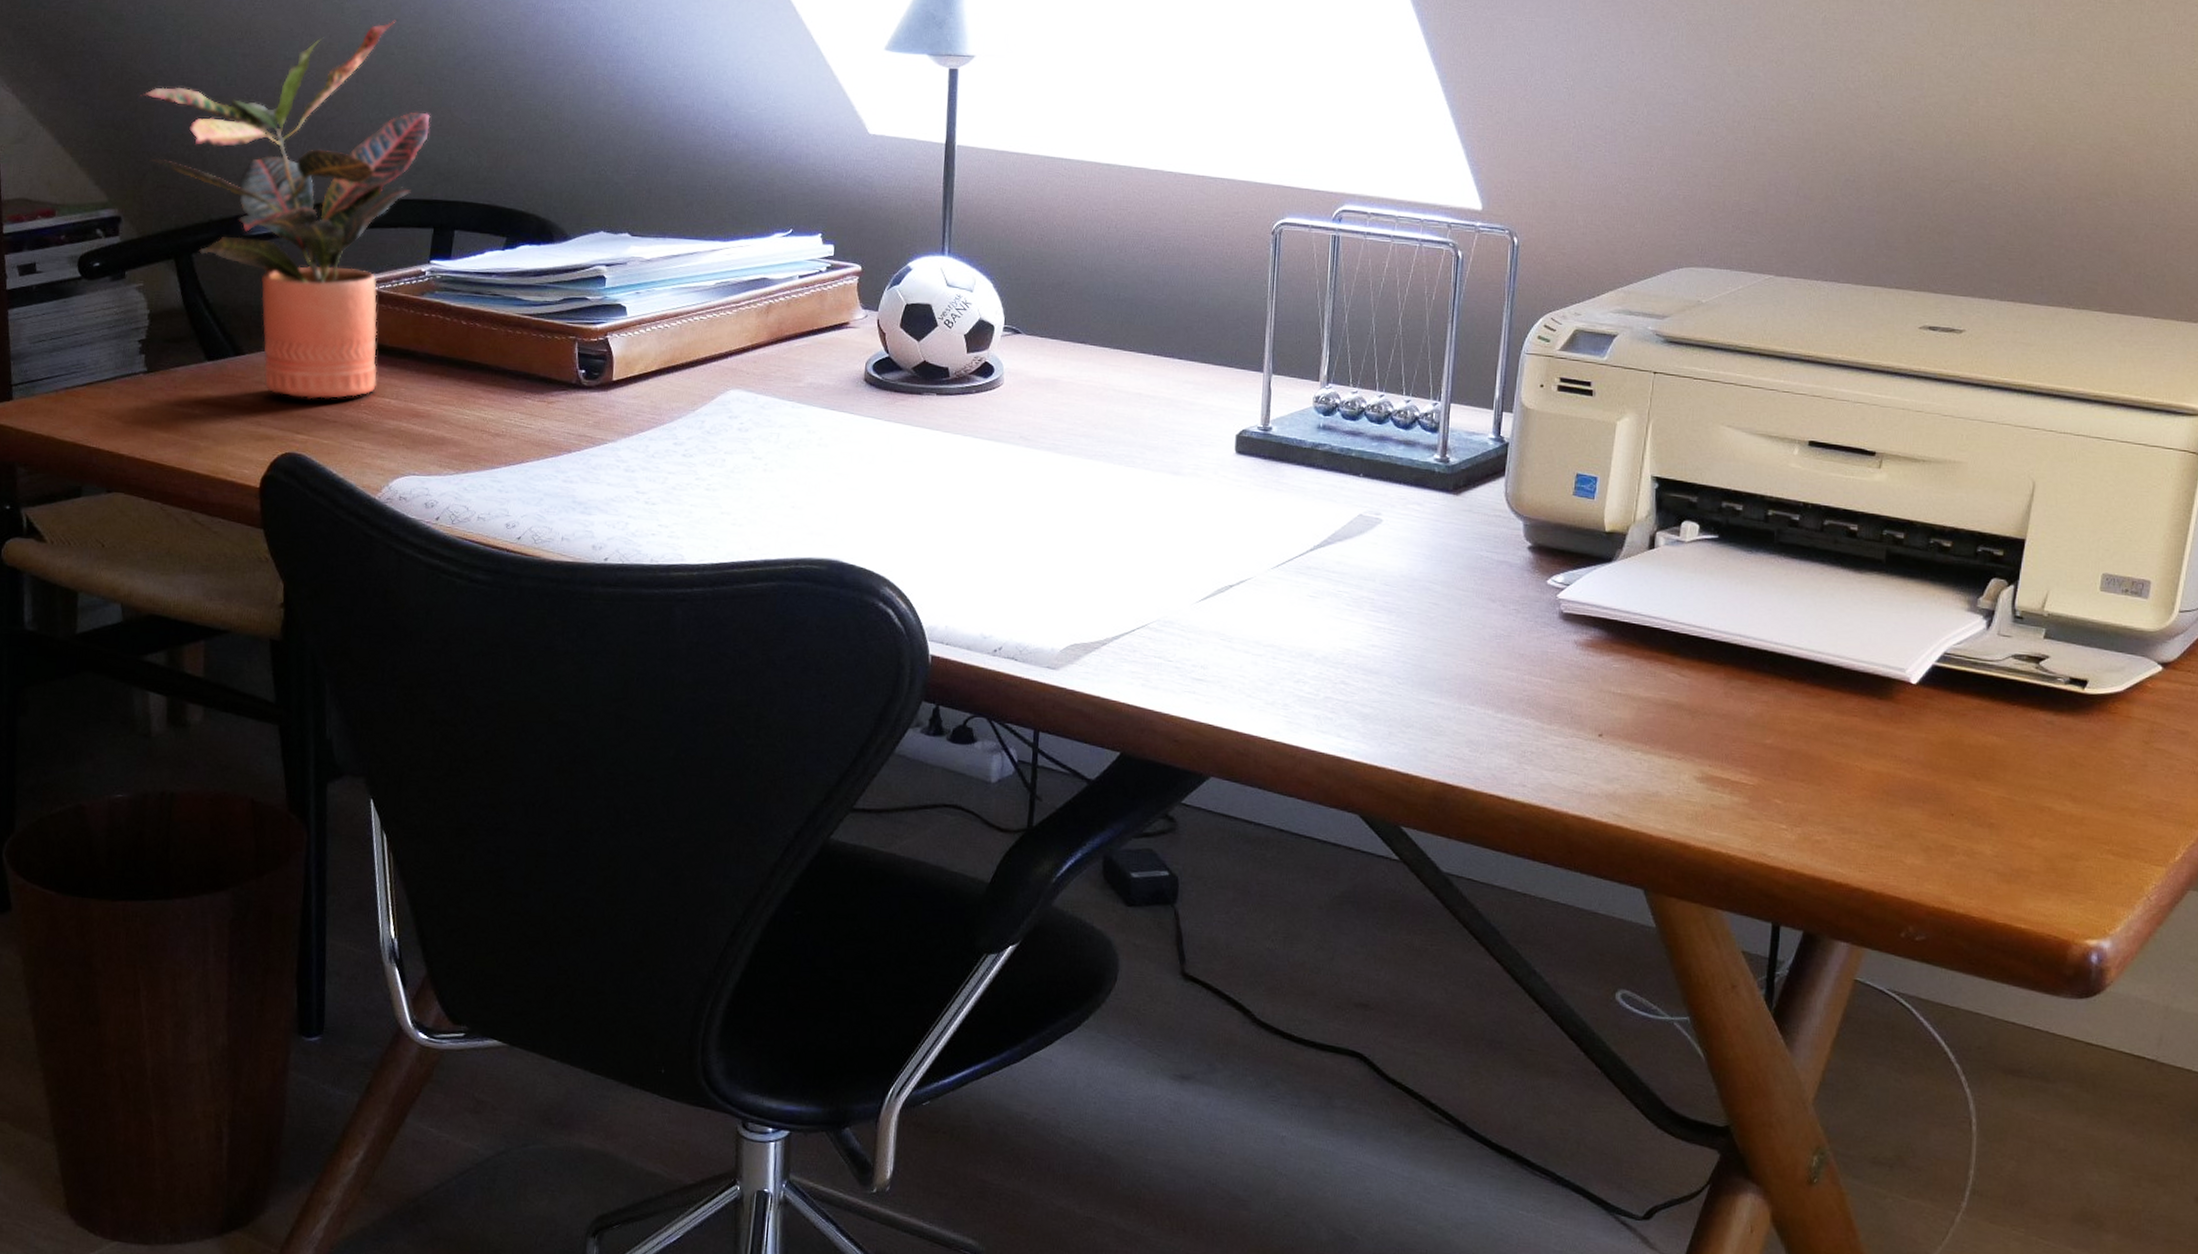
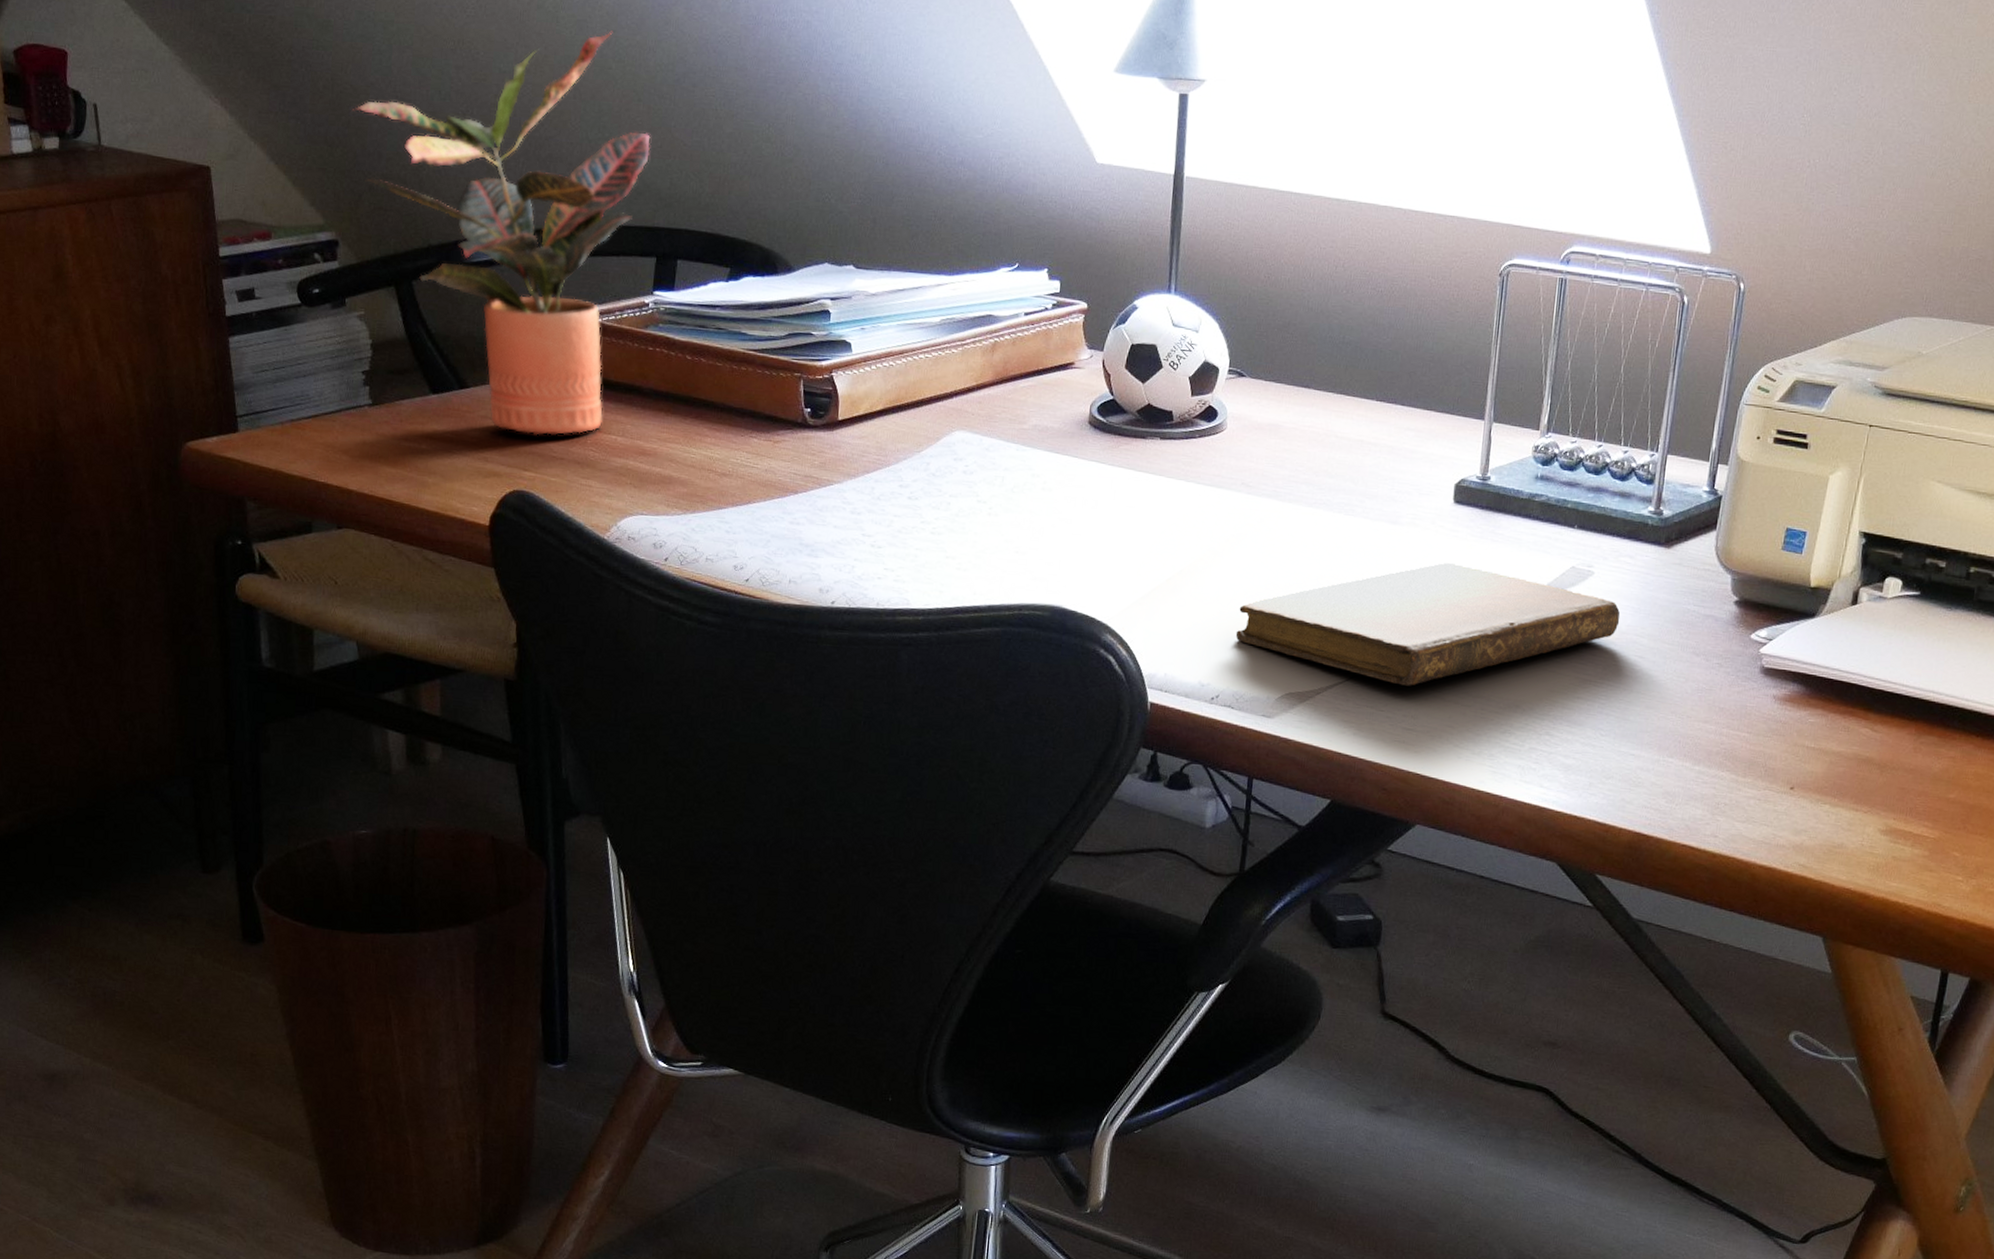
notebook: none [1017,512,1412,636] -> present [1235,563,1620,686]

